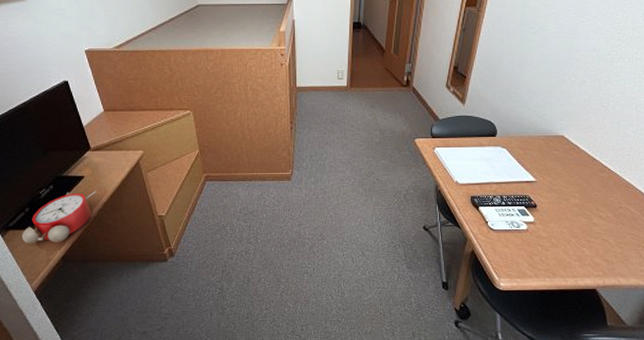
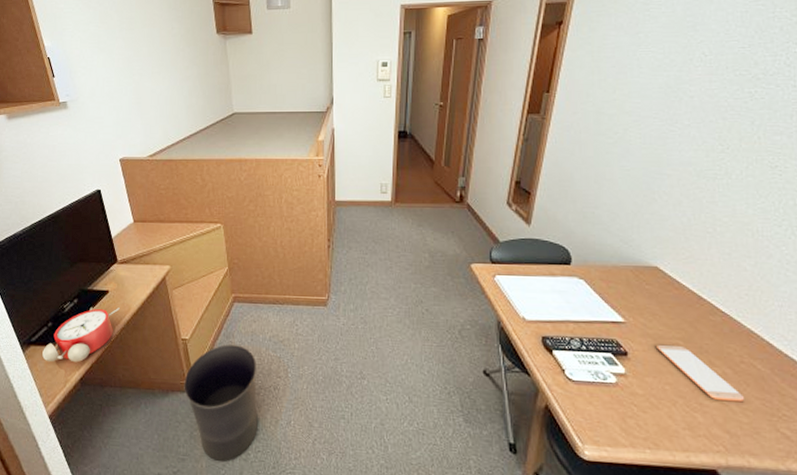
waste bin: none [163,218,232,317] -> present [184,344,258,462]
smartphone: none [559,197,621,238] -> present [657,344,745,403]

